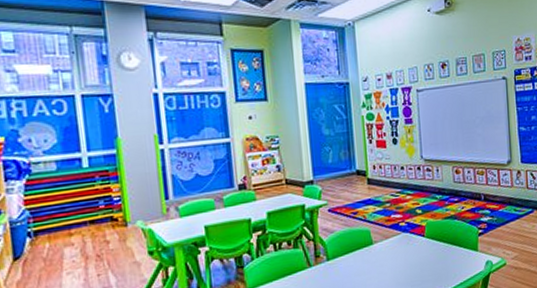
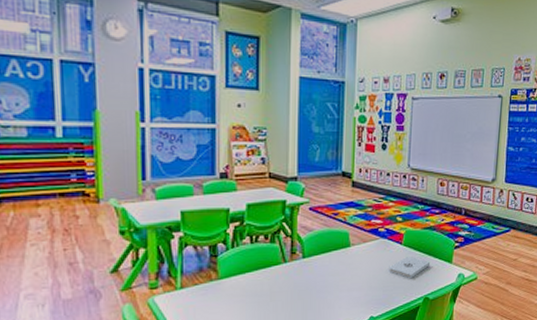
notepad: none [414,247,456,272] -> present [389,256,431,279]

